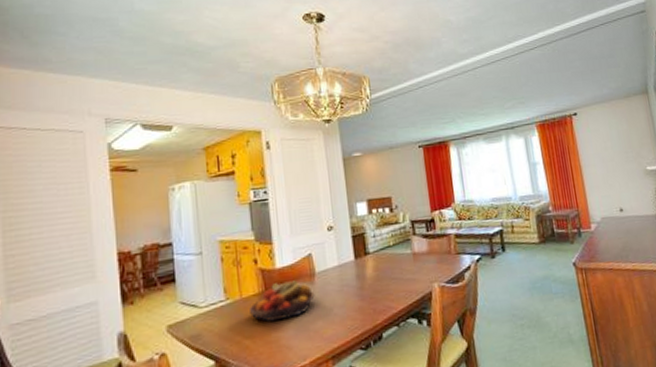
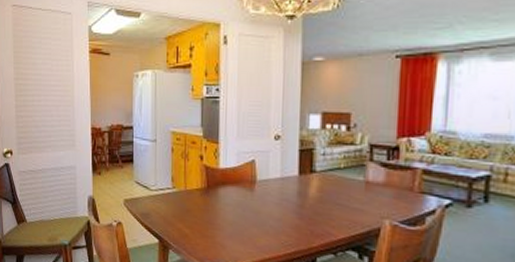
fruit bowl: present [250,280,315,322] -> none [192,182,253,219]

